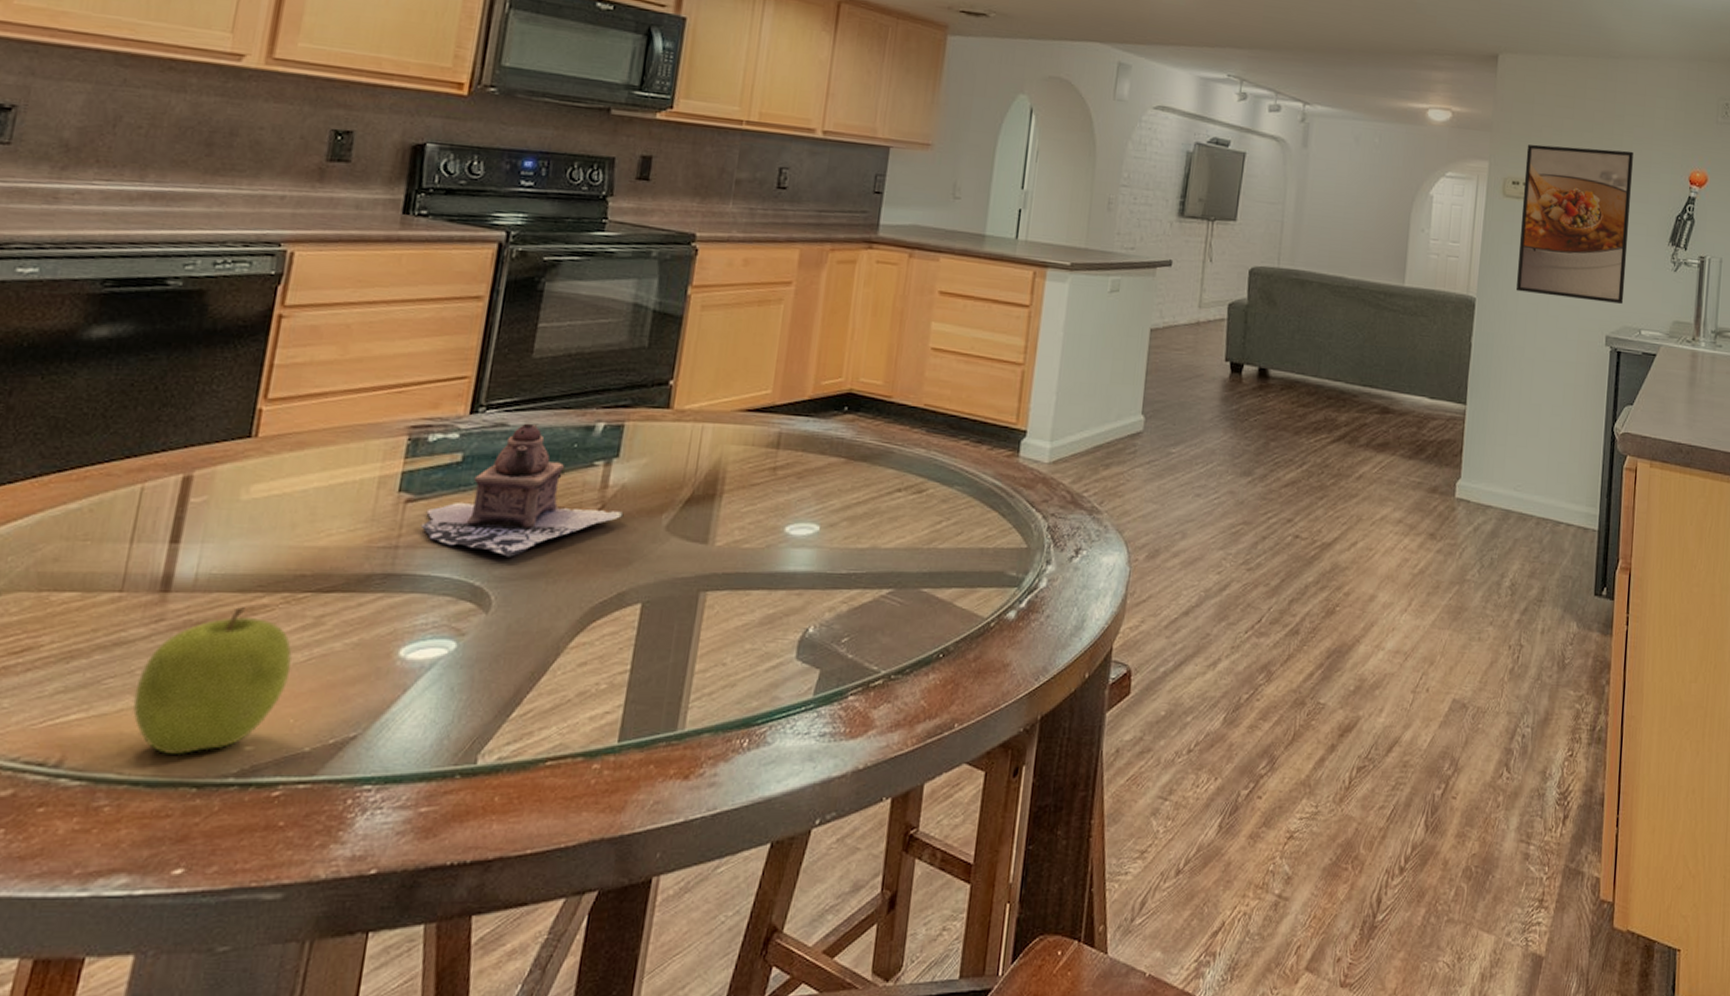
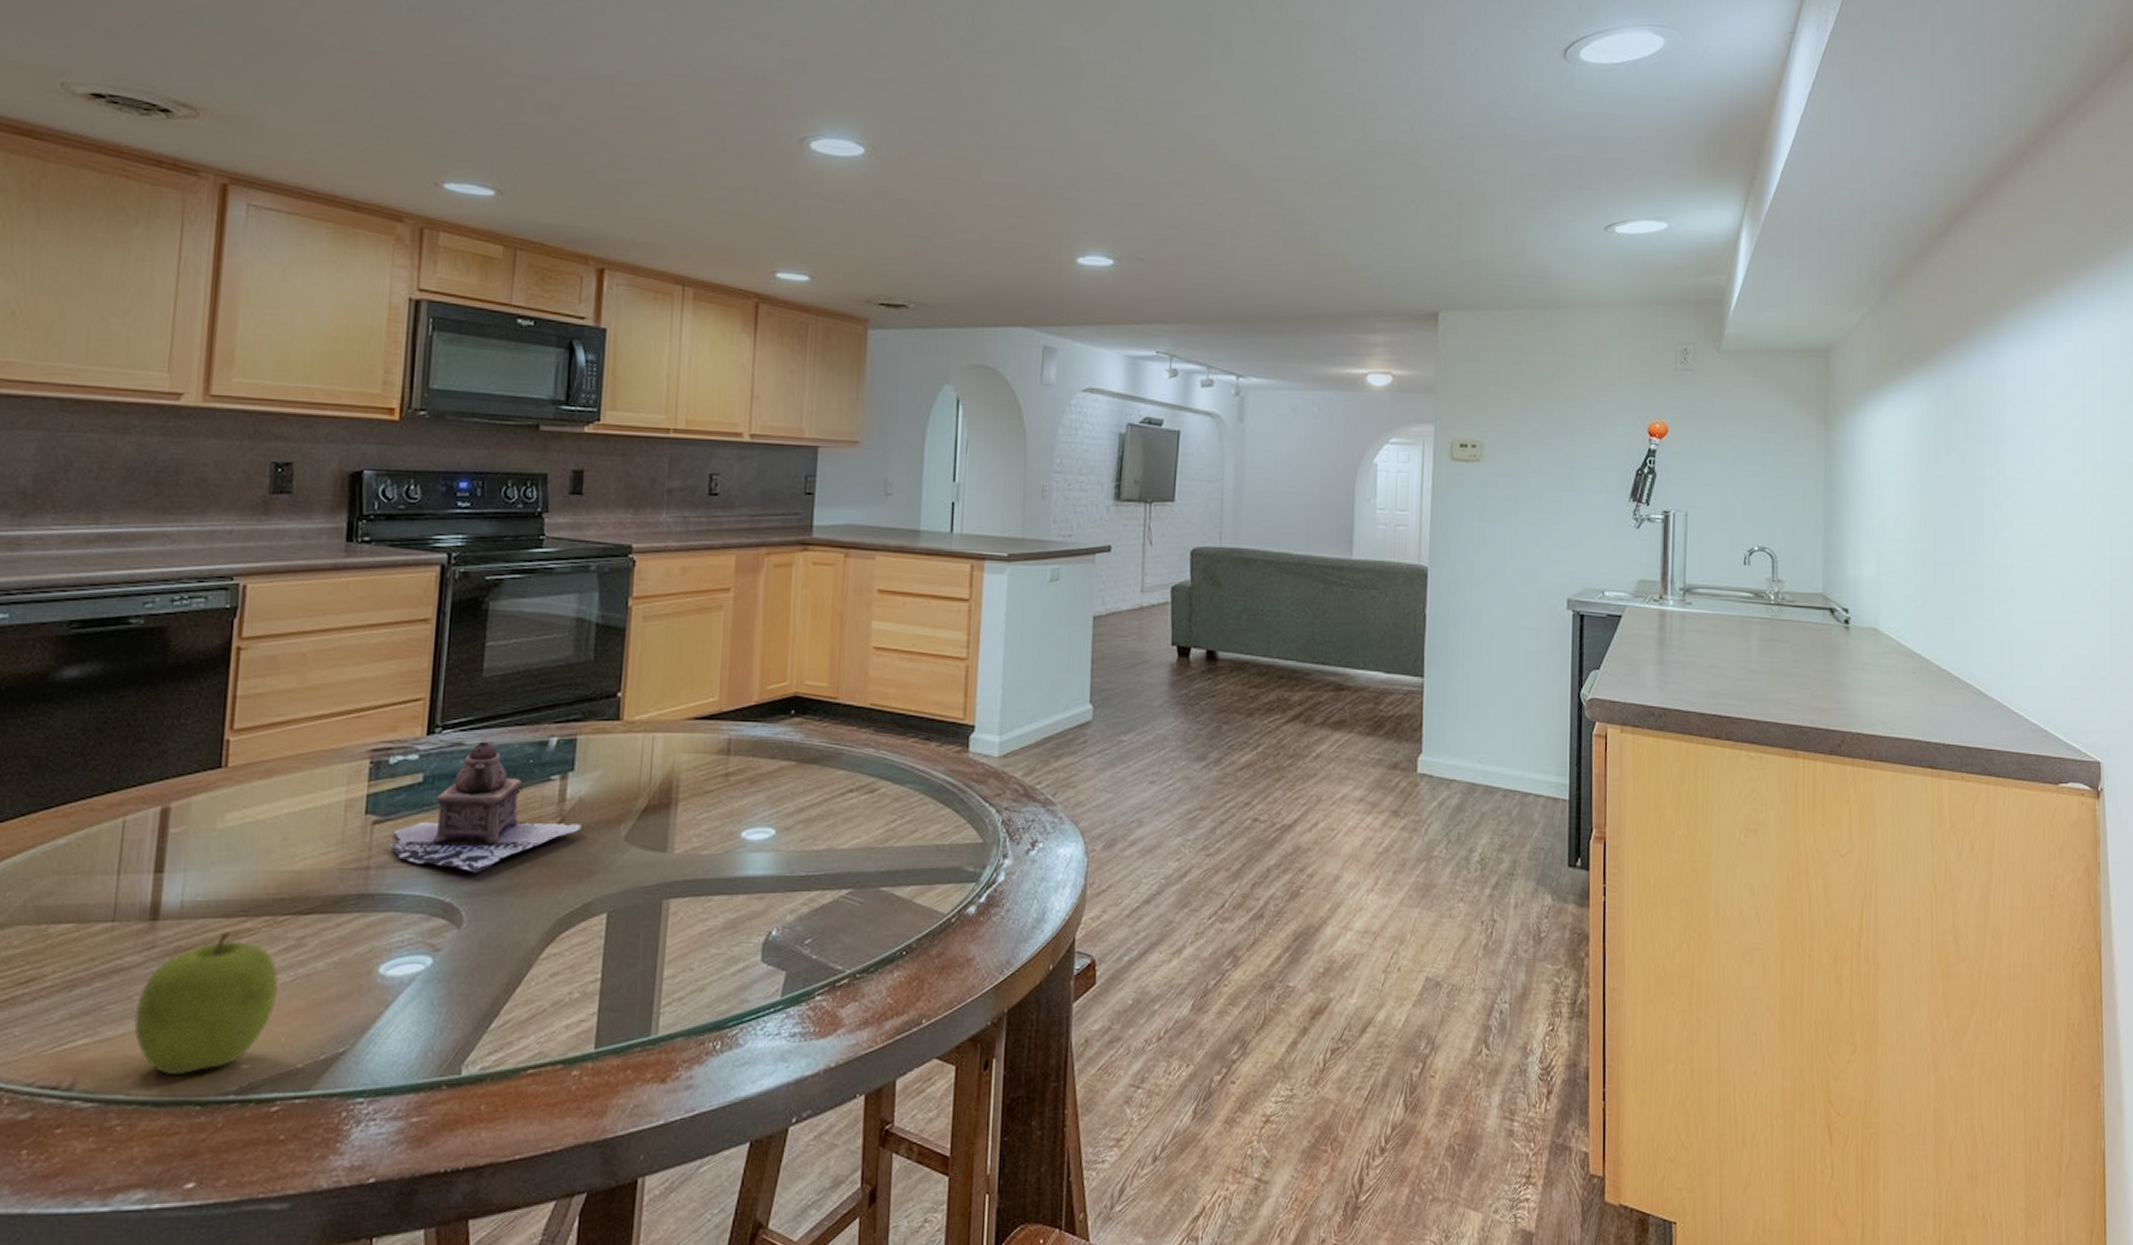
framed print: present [1516,144,1633,304] -> none [1469,404,1587,565]

